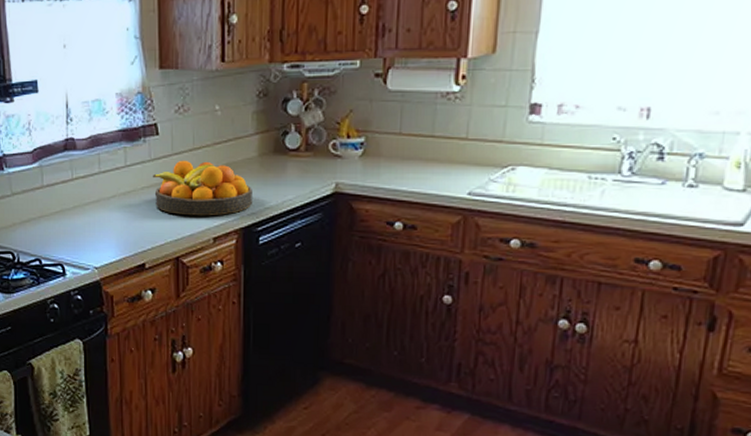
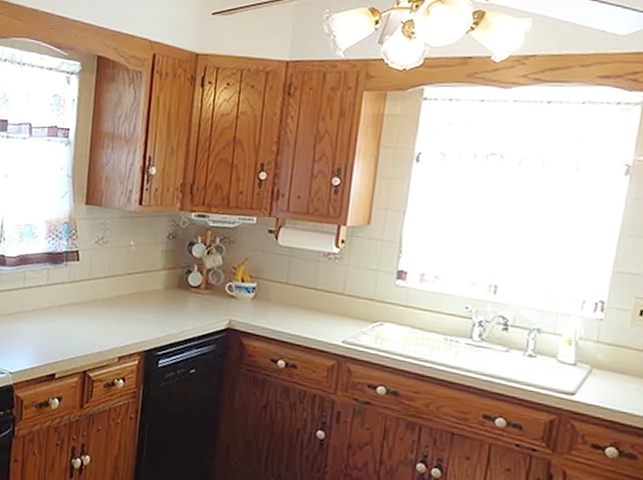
fruit bowl: present [153,160,252,216] -> none [70,285,156,337]

